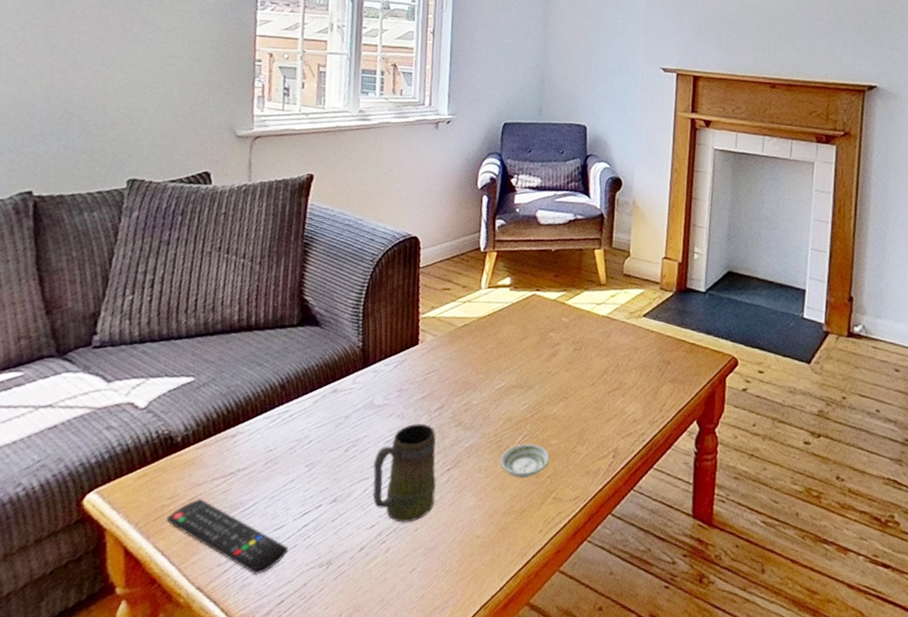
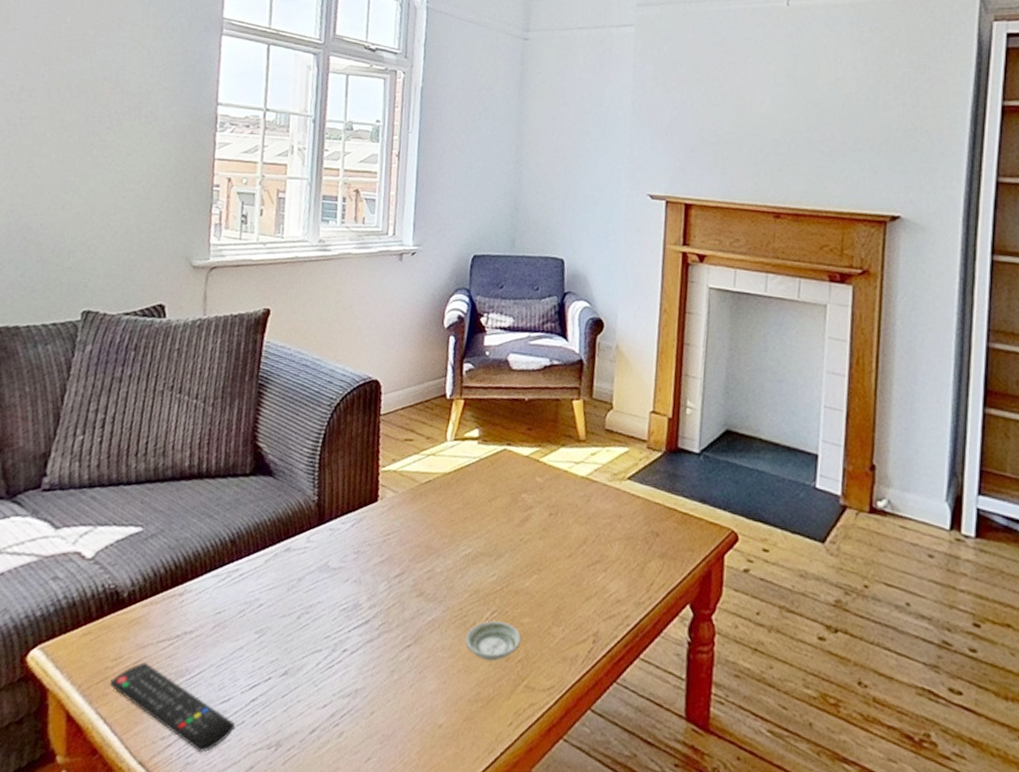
mug: present [372,423,437,523] -> none [326,591,396,704]

